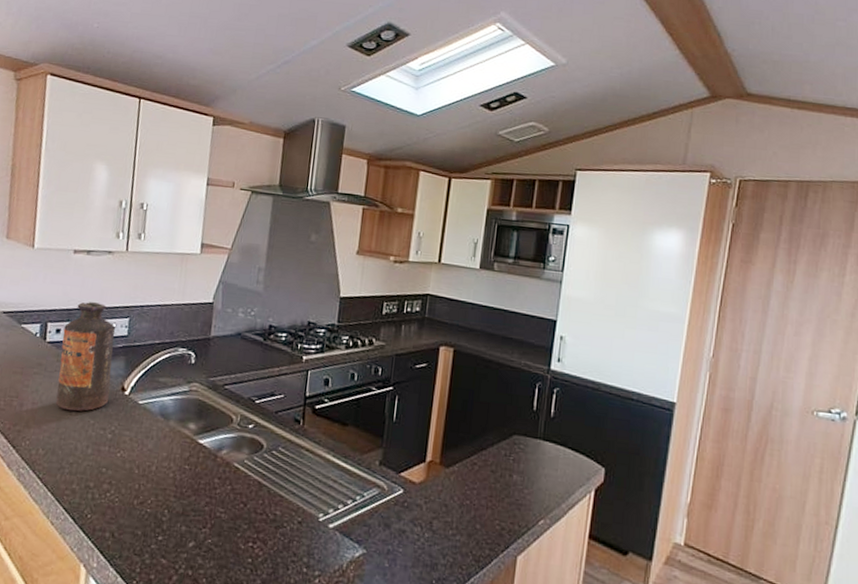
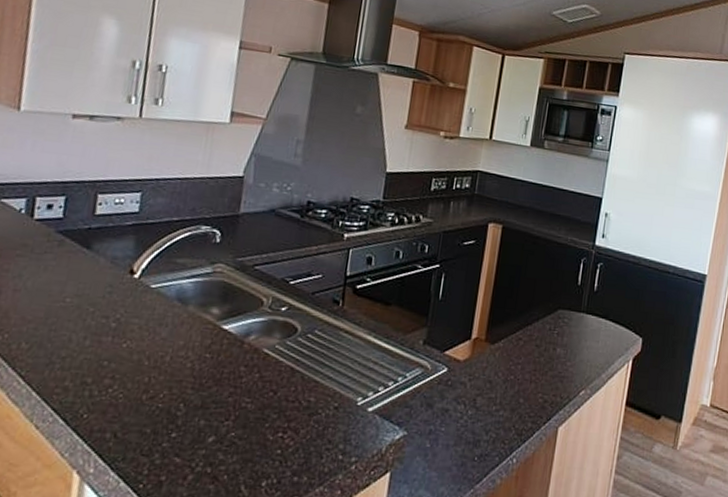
bottle: present [55,302,115,412] -> none [44,174,124,299]

